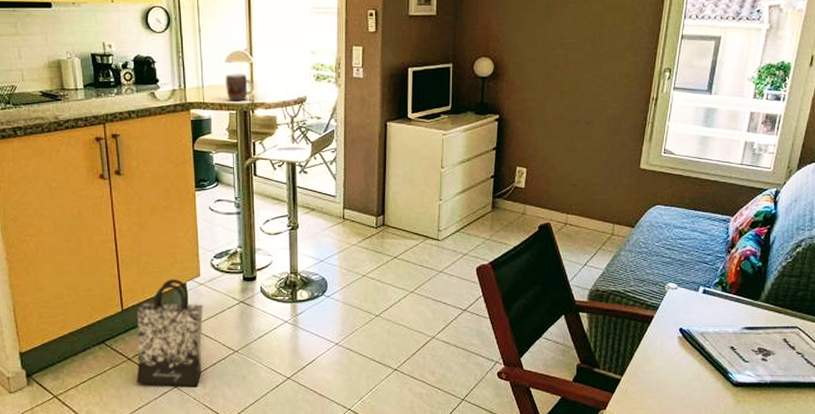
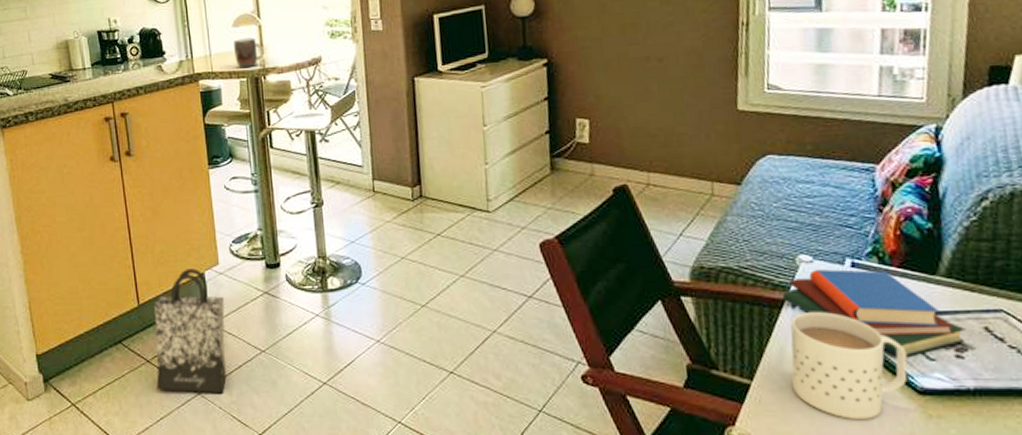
mug: none [649,326,730,404] -> present [790,312,908,419]
book: none [653,295,772,359] -> present [783,269,966,357]

